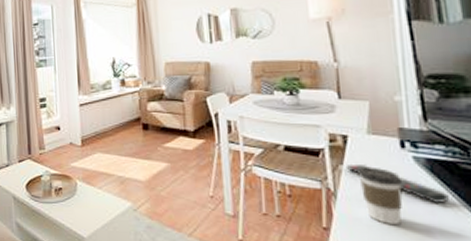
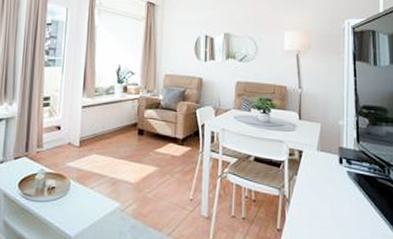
remote control: present [345,163,449,203] -> none [299,175,368,210]
coffee cup: present [358,166,403,224] -> none [307,178,339,227]

